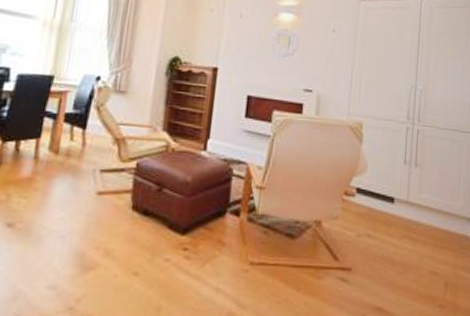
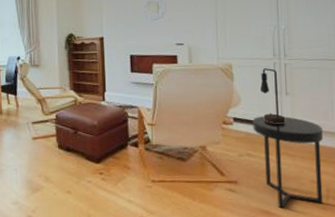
side table: none [376,189,449,305] -> present [252,116,324,209]
table lamp: none [389,132,412,200] -> present [260,68,286,124]

